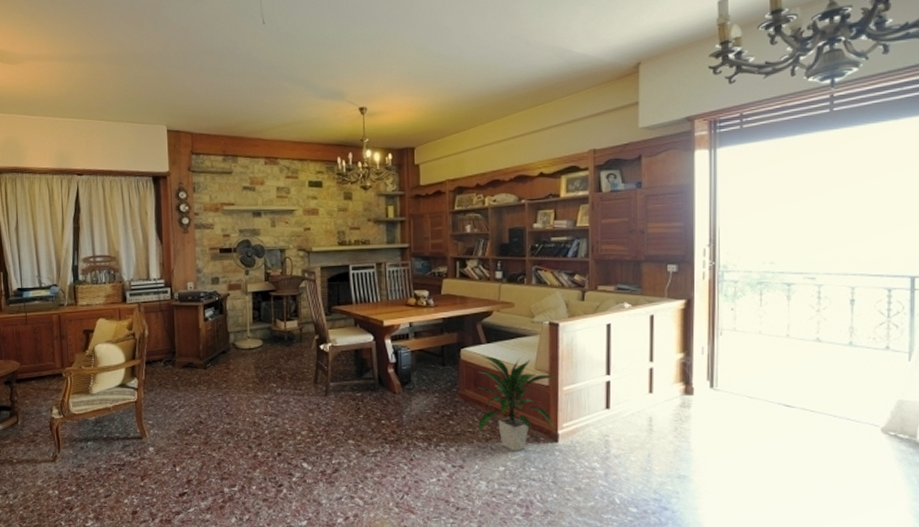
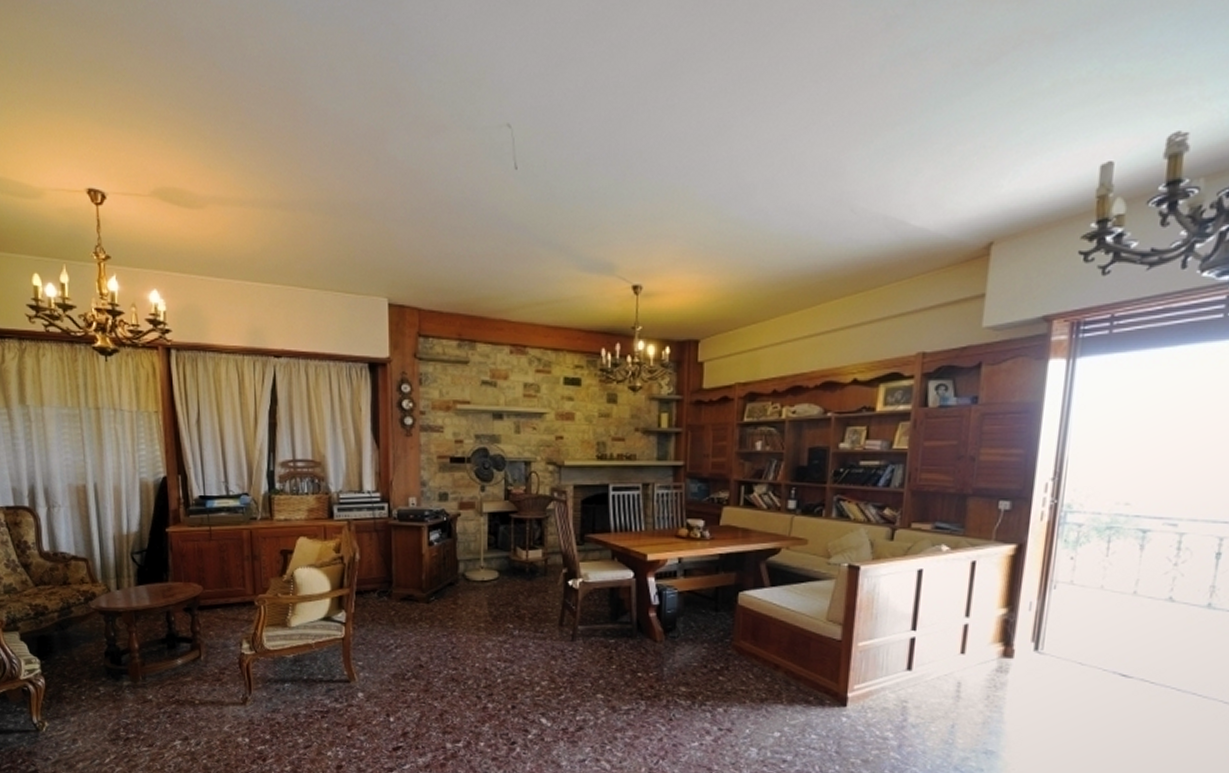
indoor plant: present [477,356,557,452] -> none [751,602,852,716]

